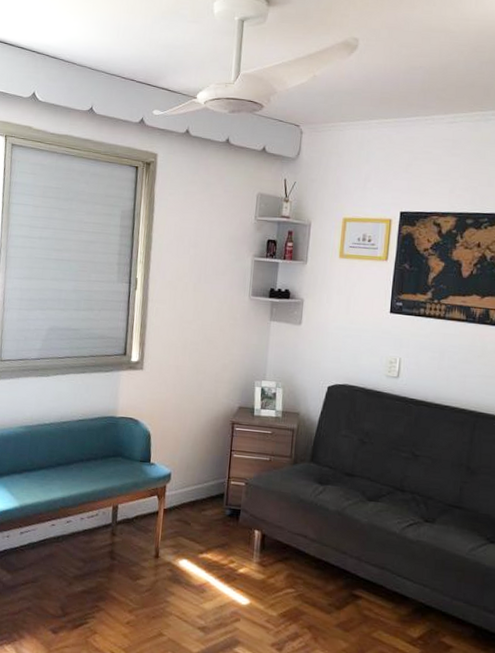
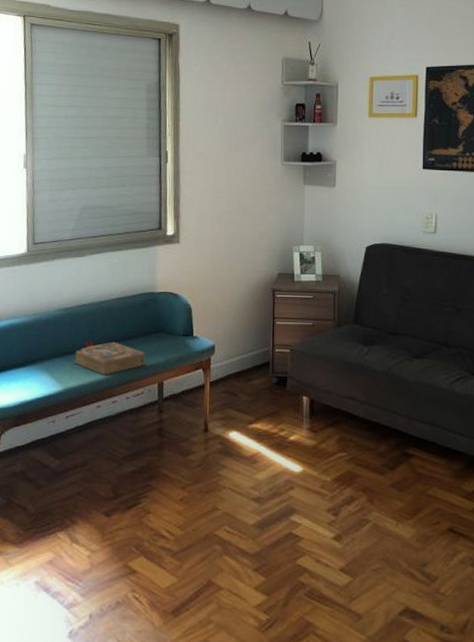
book: none [32,458,103,495] -> present [74,339,146,375]

